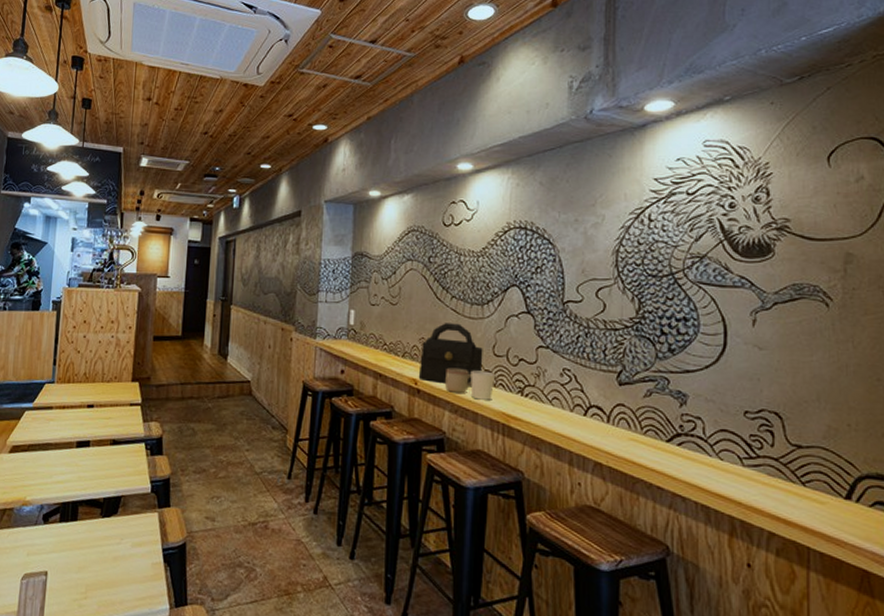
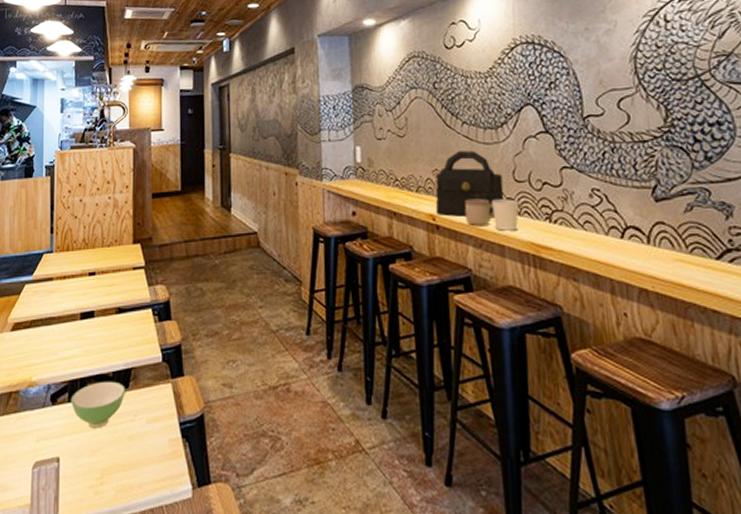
bowl: none [61,505,115,548] -> present [70,381,126,428]

